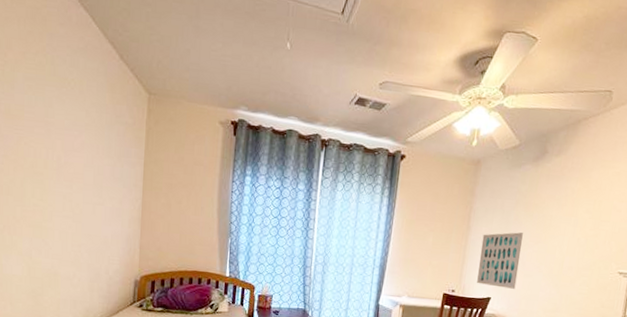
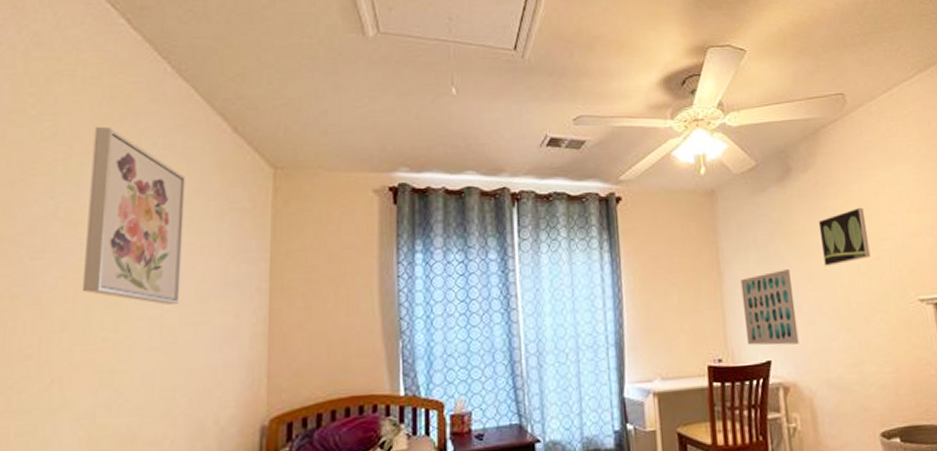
wall art: none [20,41,86,187] -> present [83,126,185,305]
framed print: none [552,192,597,236] -> present [818,207,871,266]

